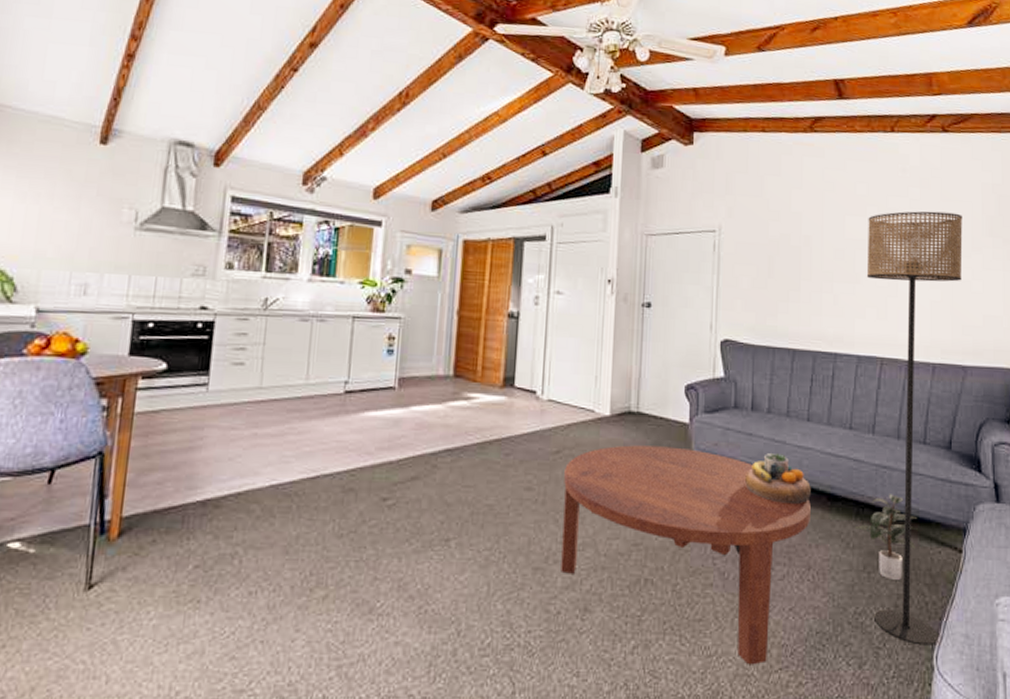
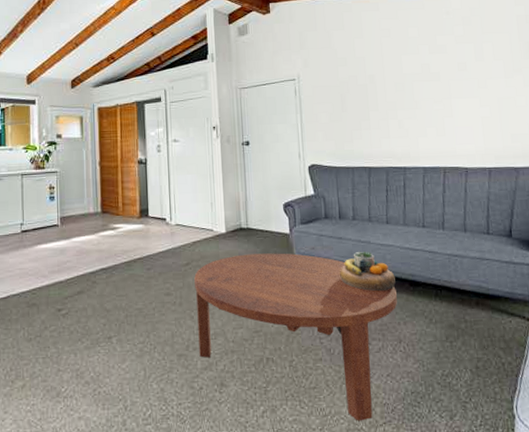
potted plant: present [855,494,921,580] -> none [436,277,492,346]
floor lamp: present [866,211,963,646] -> none [421,43,518,399]

